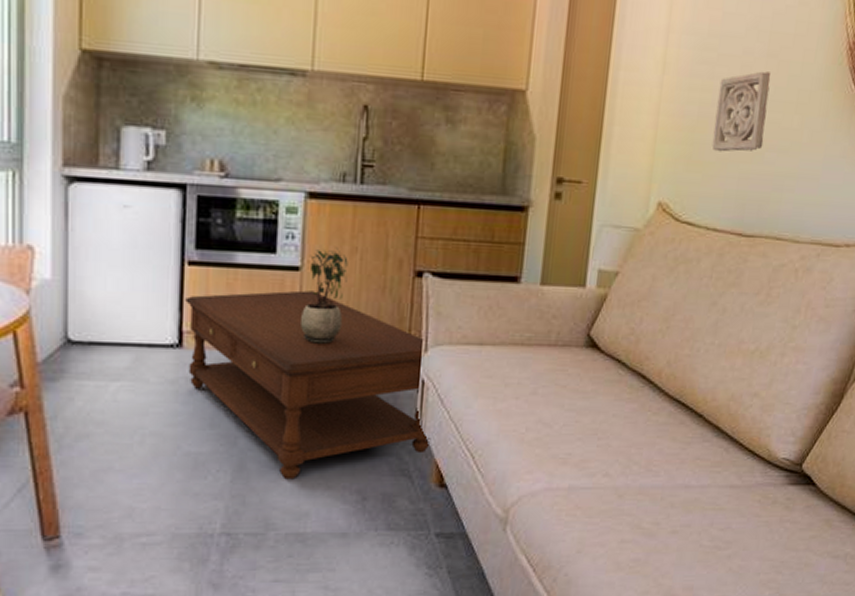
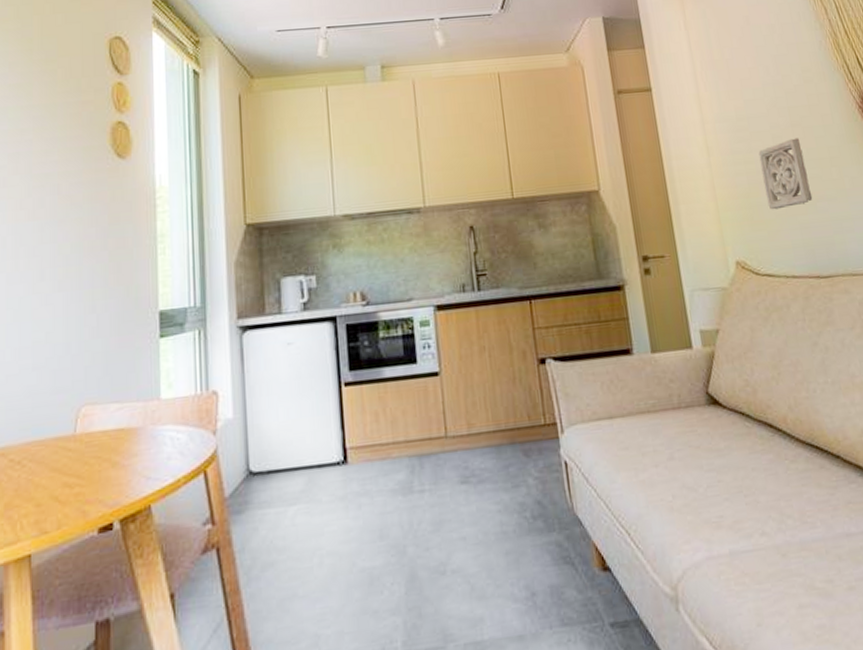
coffee table: present [185,290,431,480] -> none [345,392,585,584]
potted plant: present [301,247,348,345] -> none [446,349,484,442]

